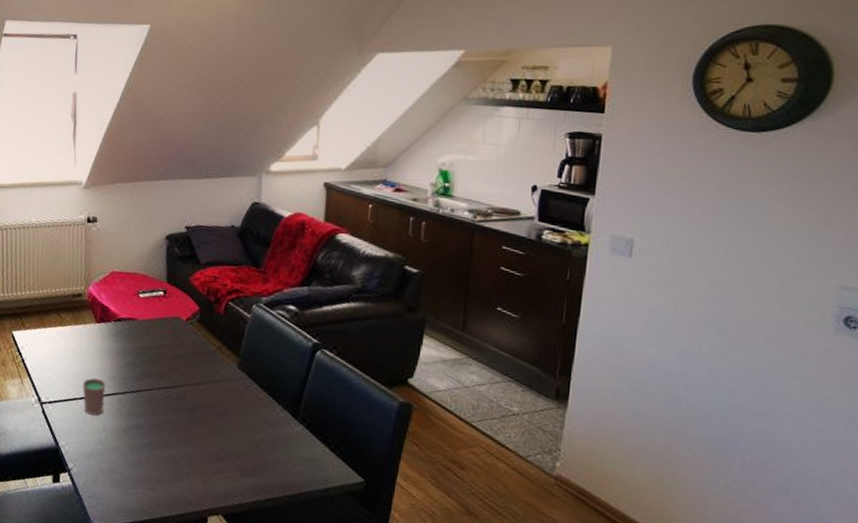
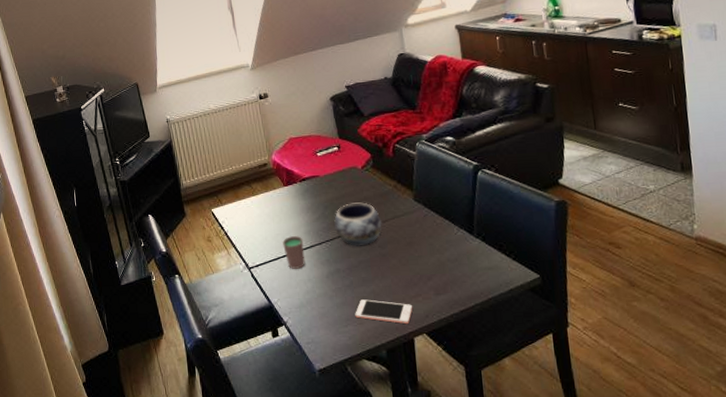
decorative bowl: none [143,356,197,406] -> present [334,202,382,247]
cell phone: none [147,463,214,501] -> present [355,299,413,325]

